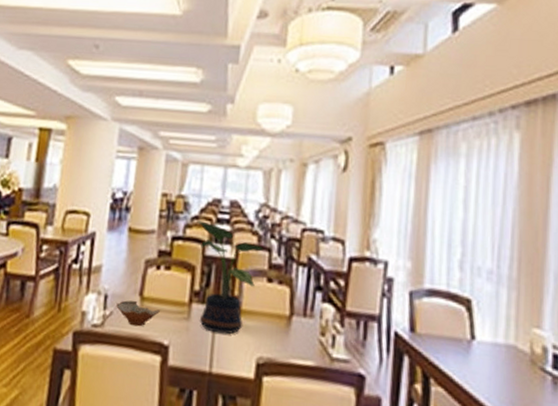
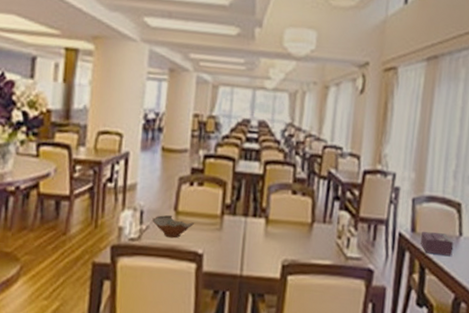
potted plant: present [197,220,265,334] -> none [227,140,290,242]
tissue box: none [422,331,465,364] -> present [421,231,454,256]

